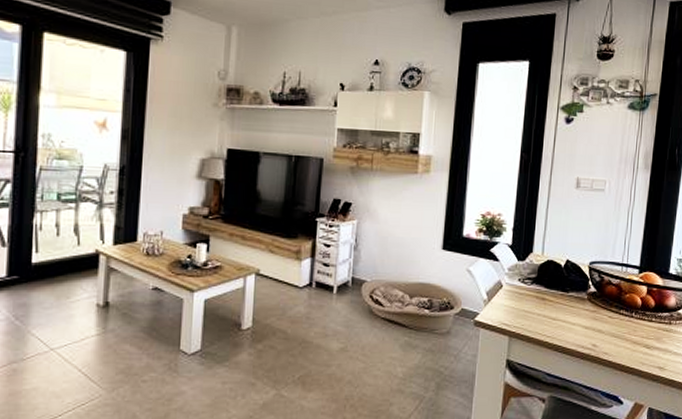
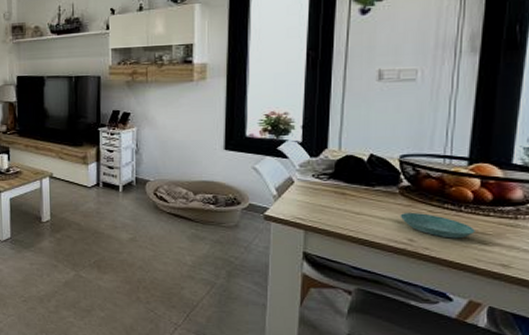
saucer: none [587,319,642,343] -> present [400,213,475,239]

